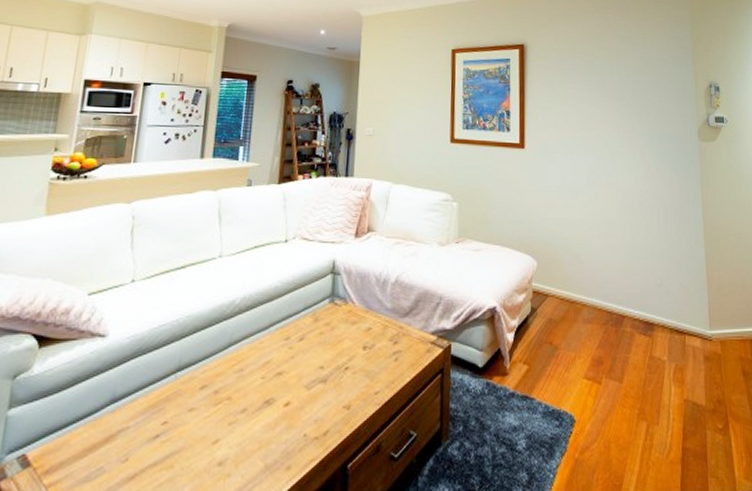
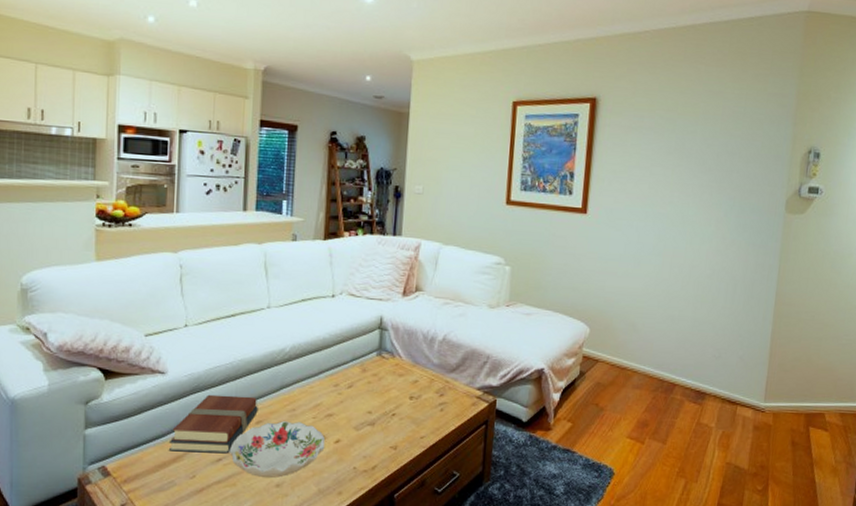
books: none [100,357,204,430] -> present [168,394,258,454]
decorative bowl: none [167,384,274,456] -> present [228,421,325,479]

